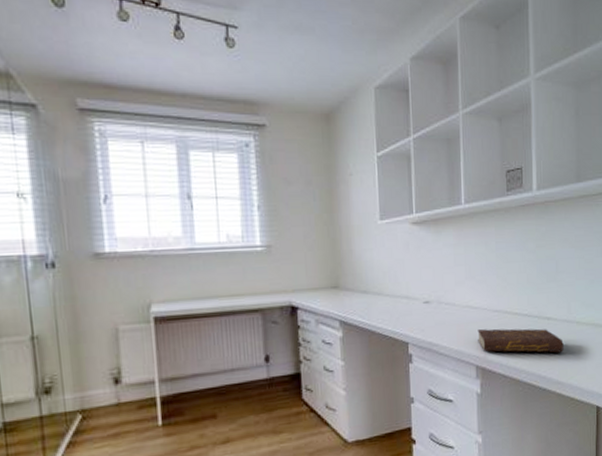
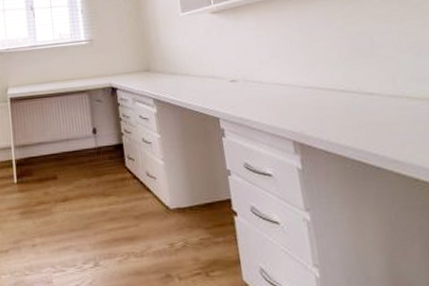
book: present [477,328,564,353] -> none [290,104,396,130]

